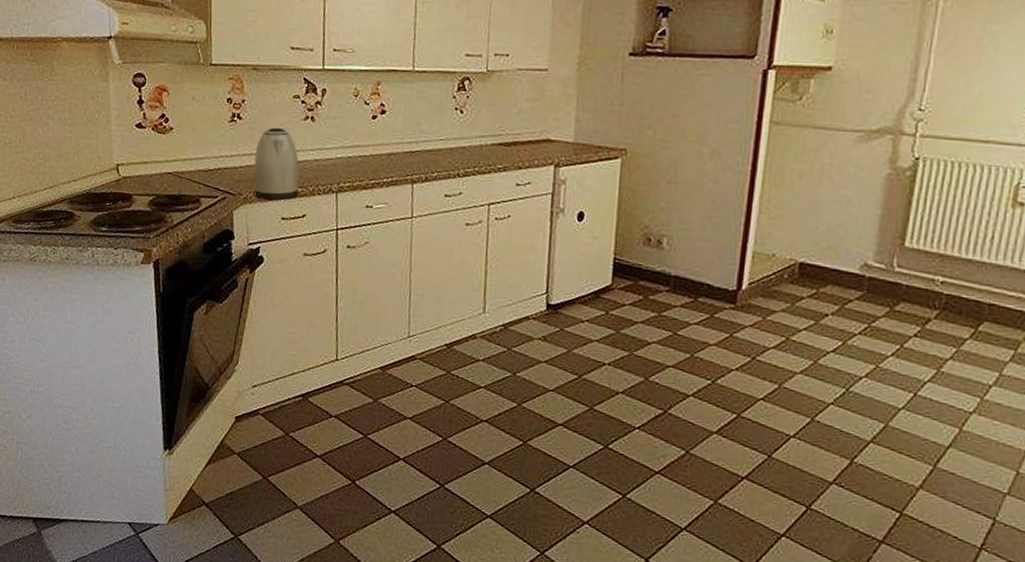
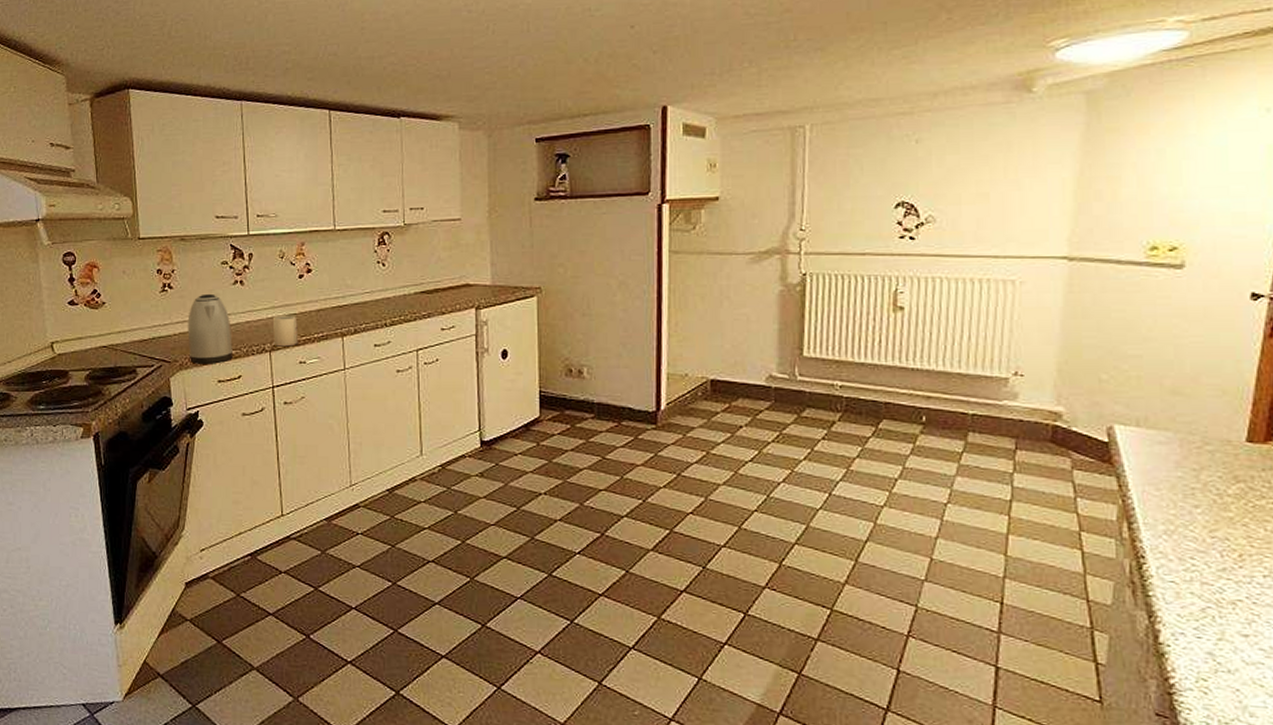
mug: none [340,156,367,189] -> present [272,315,298,347]

